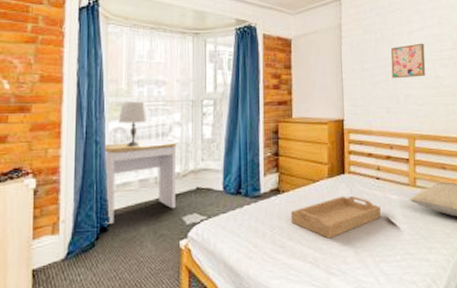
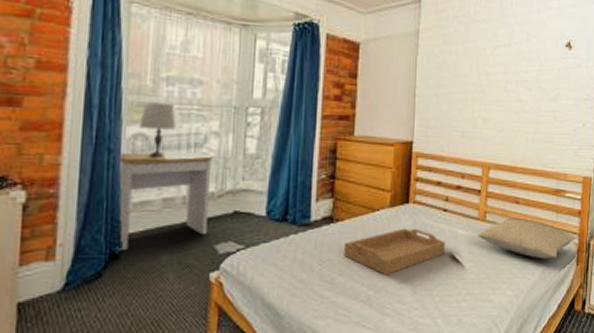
wall art: present [390,43,426,79] -> none [470,60,509,100]

